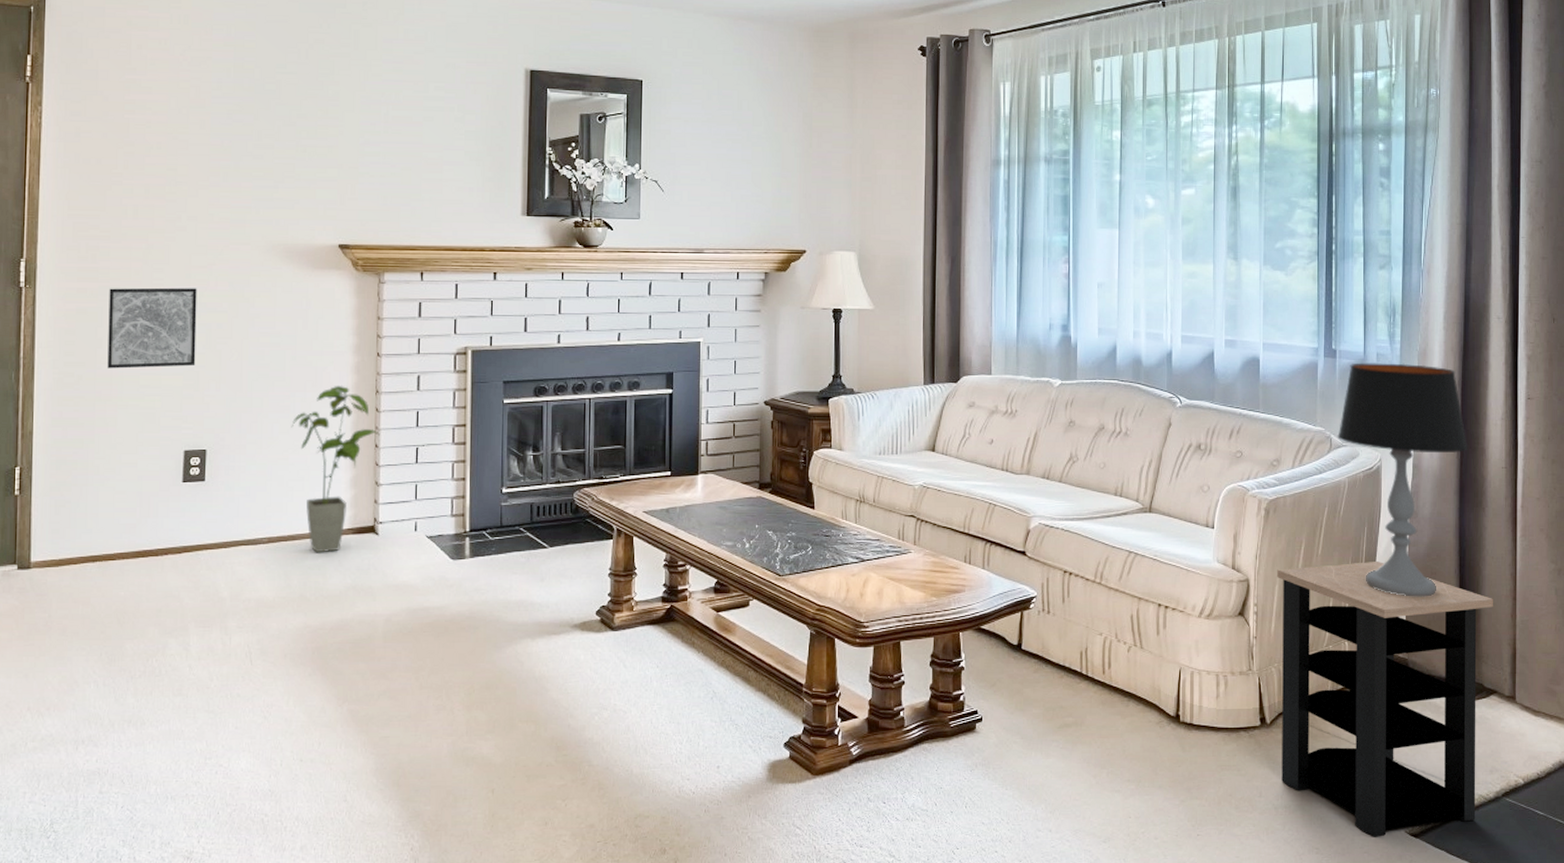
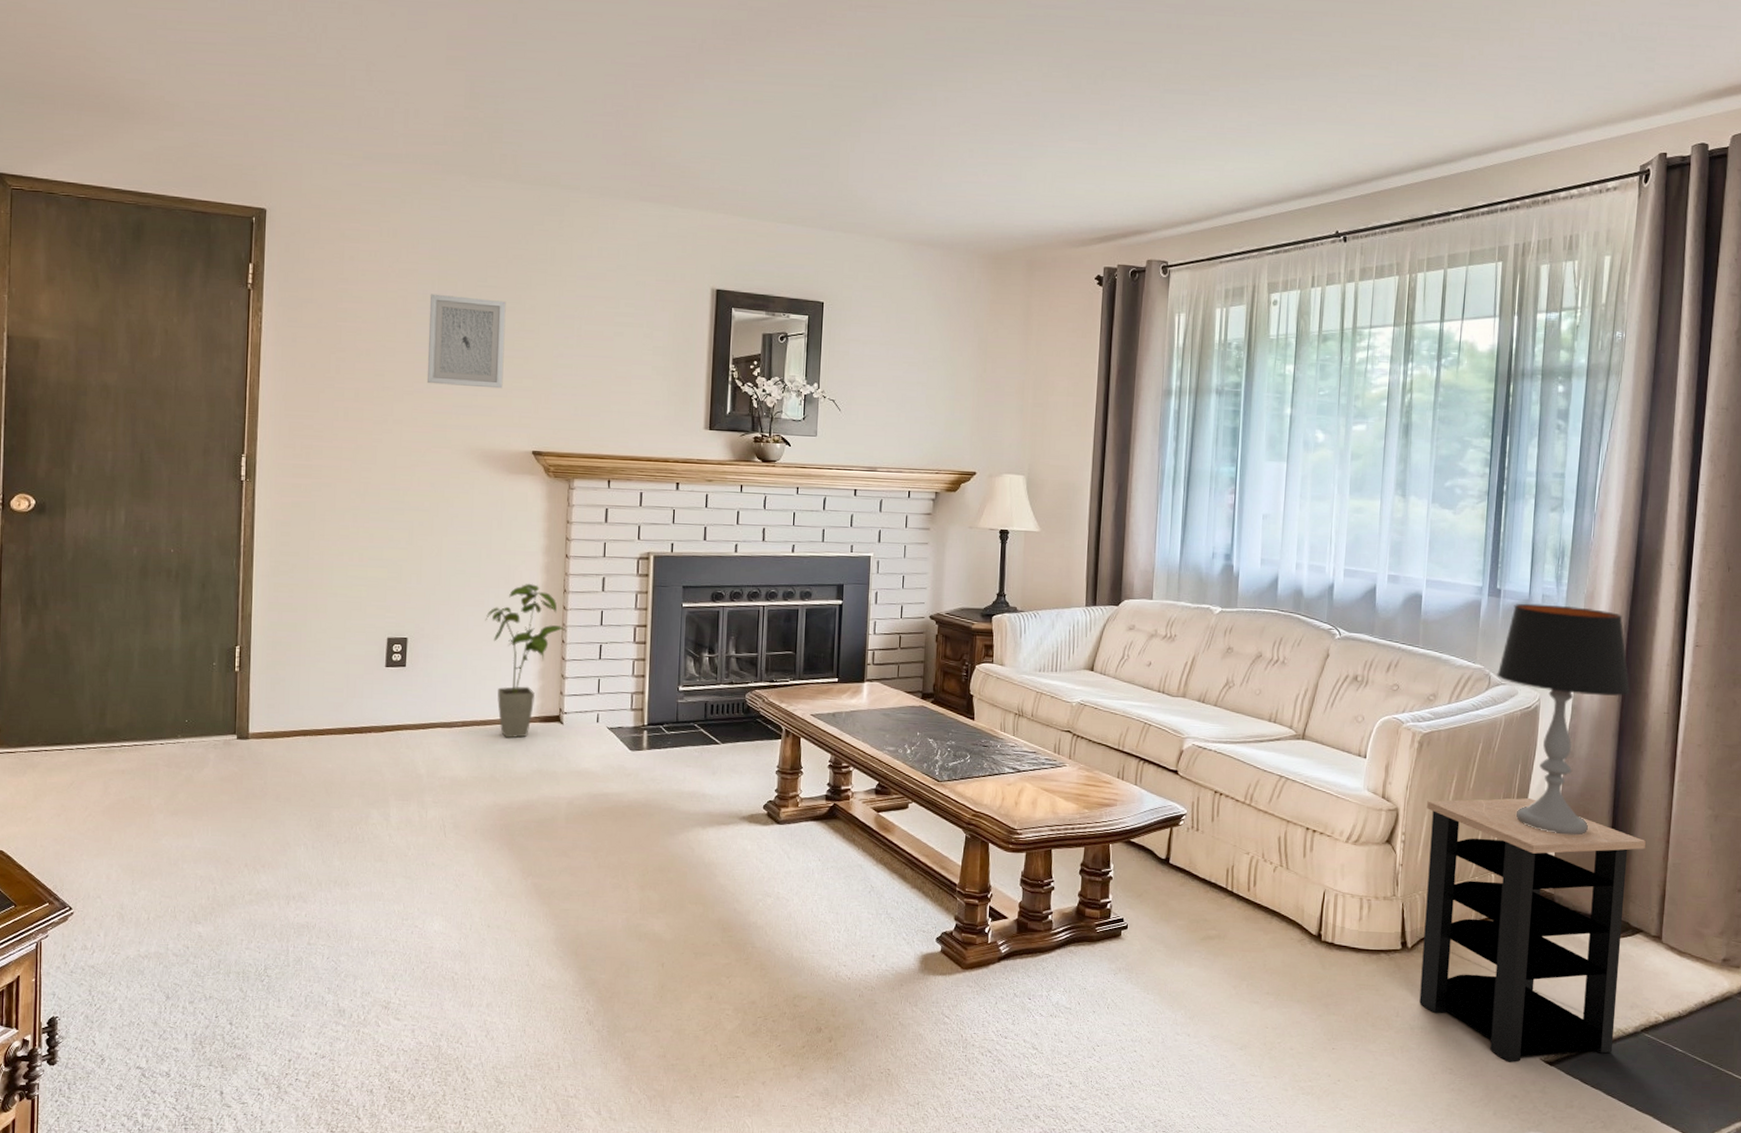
wall art: present [107,287,197,369] -> none [319,484,401,560]
wall art: none [223,82,308,180] -> present [426,294,506,389]

